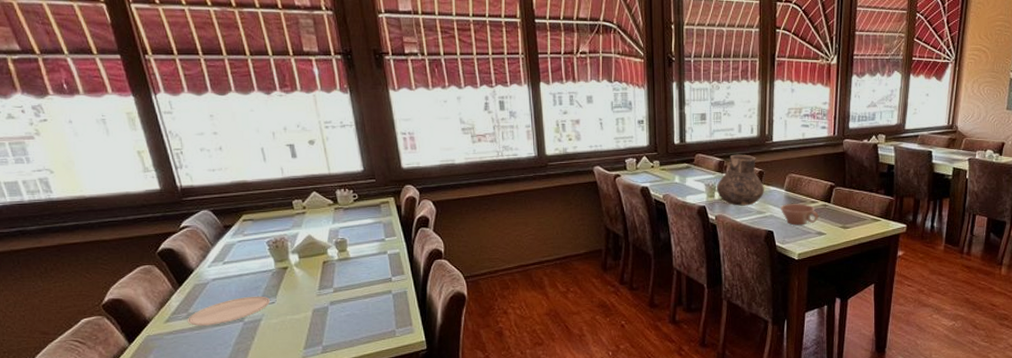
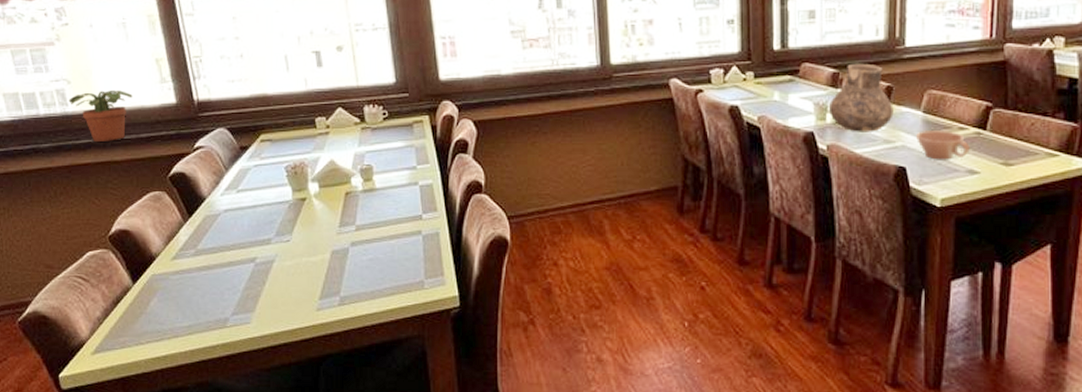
potted plant: none [53,179,117,225] -> present [69,90,133,143]
plate: present [187,296,271,326] -> none [195,232,286,266]

